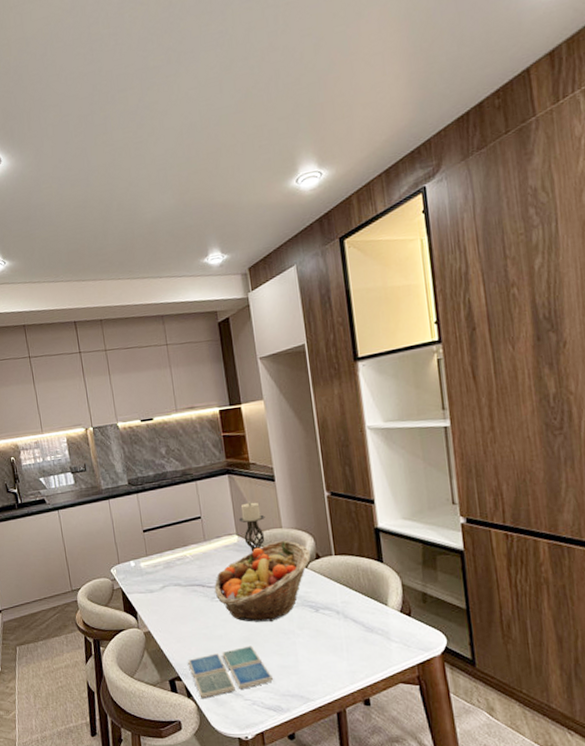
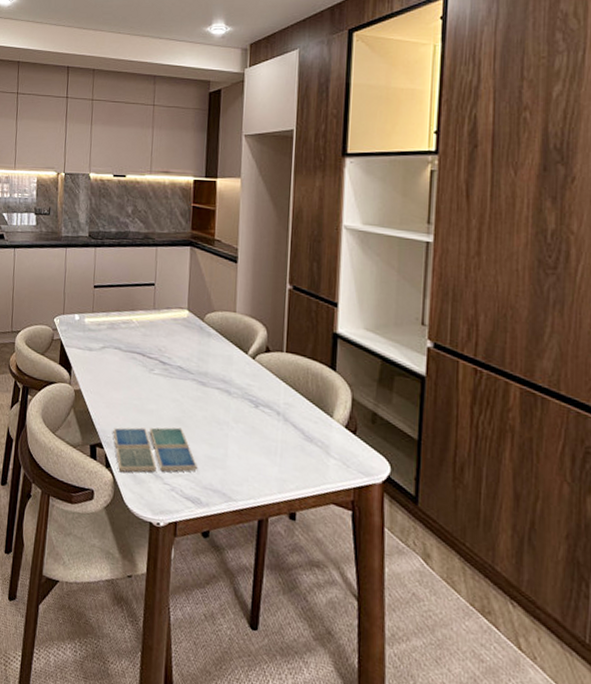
fruit basket: present [214,540,310,622] -> none [154,325,260,408]
candle holder: present [238,501,265,553] -> none [192,278,221,332]

